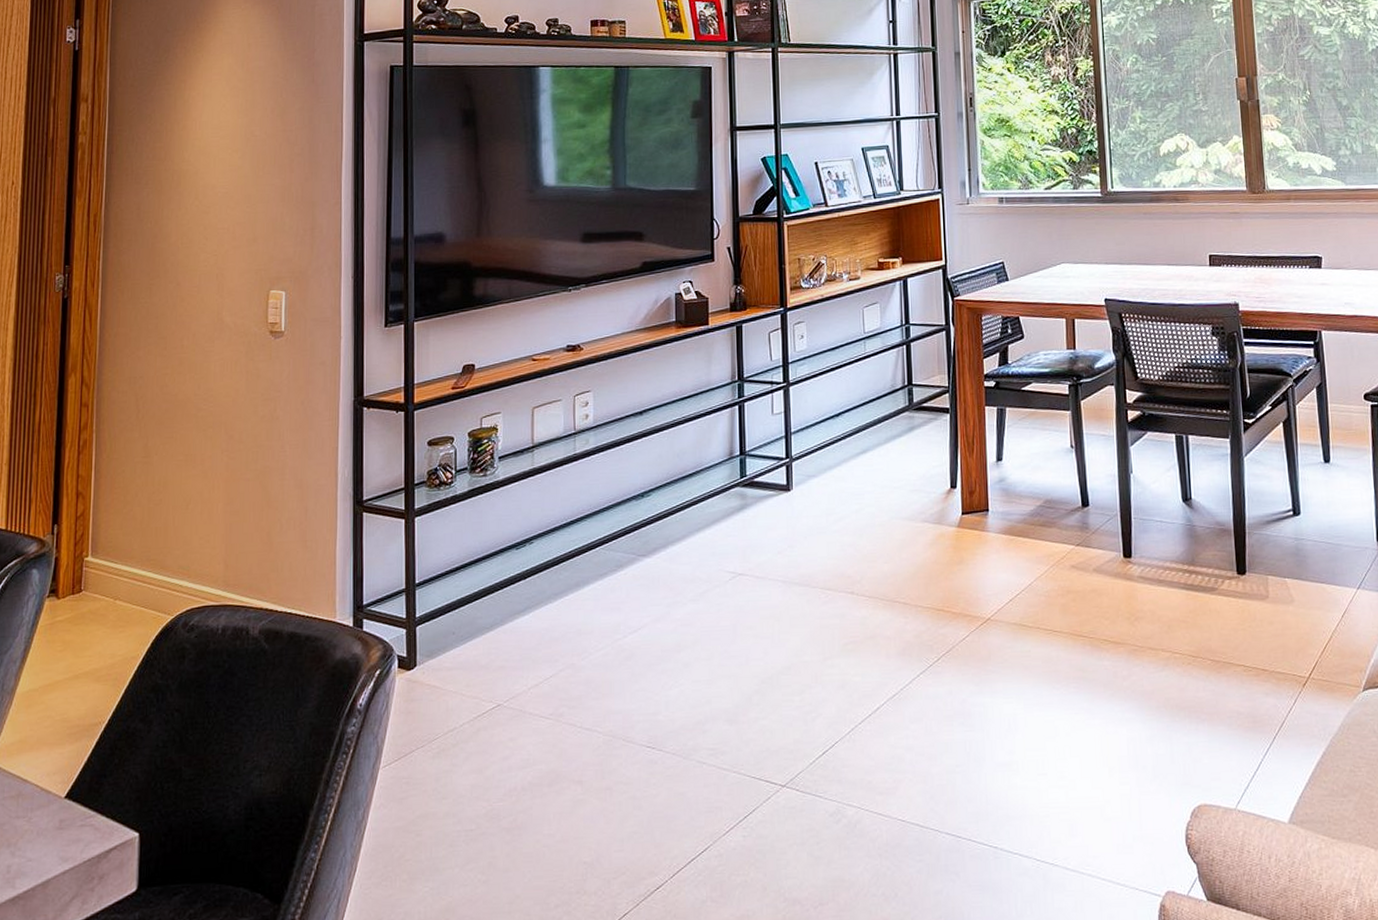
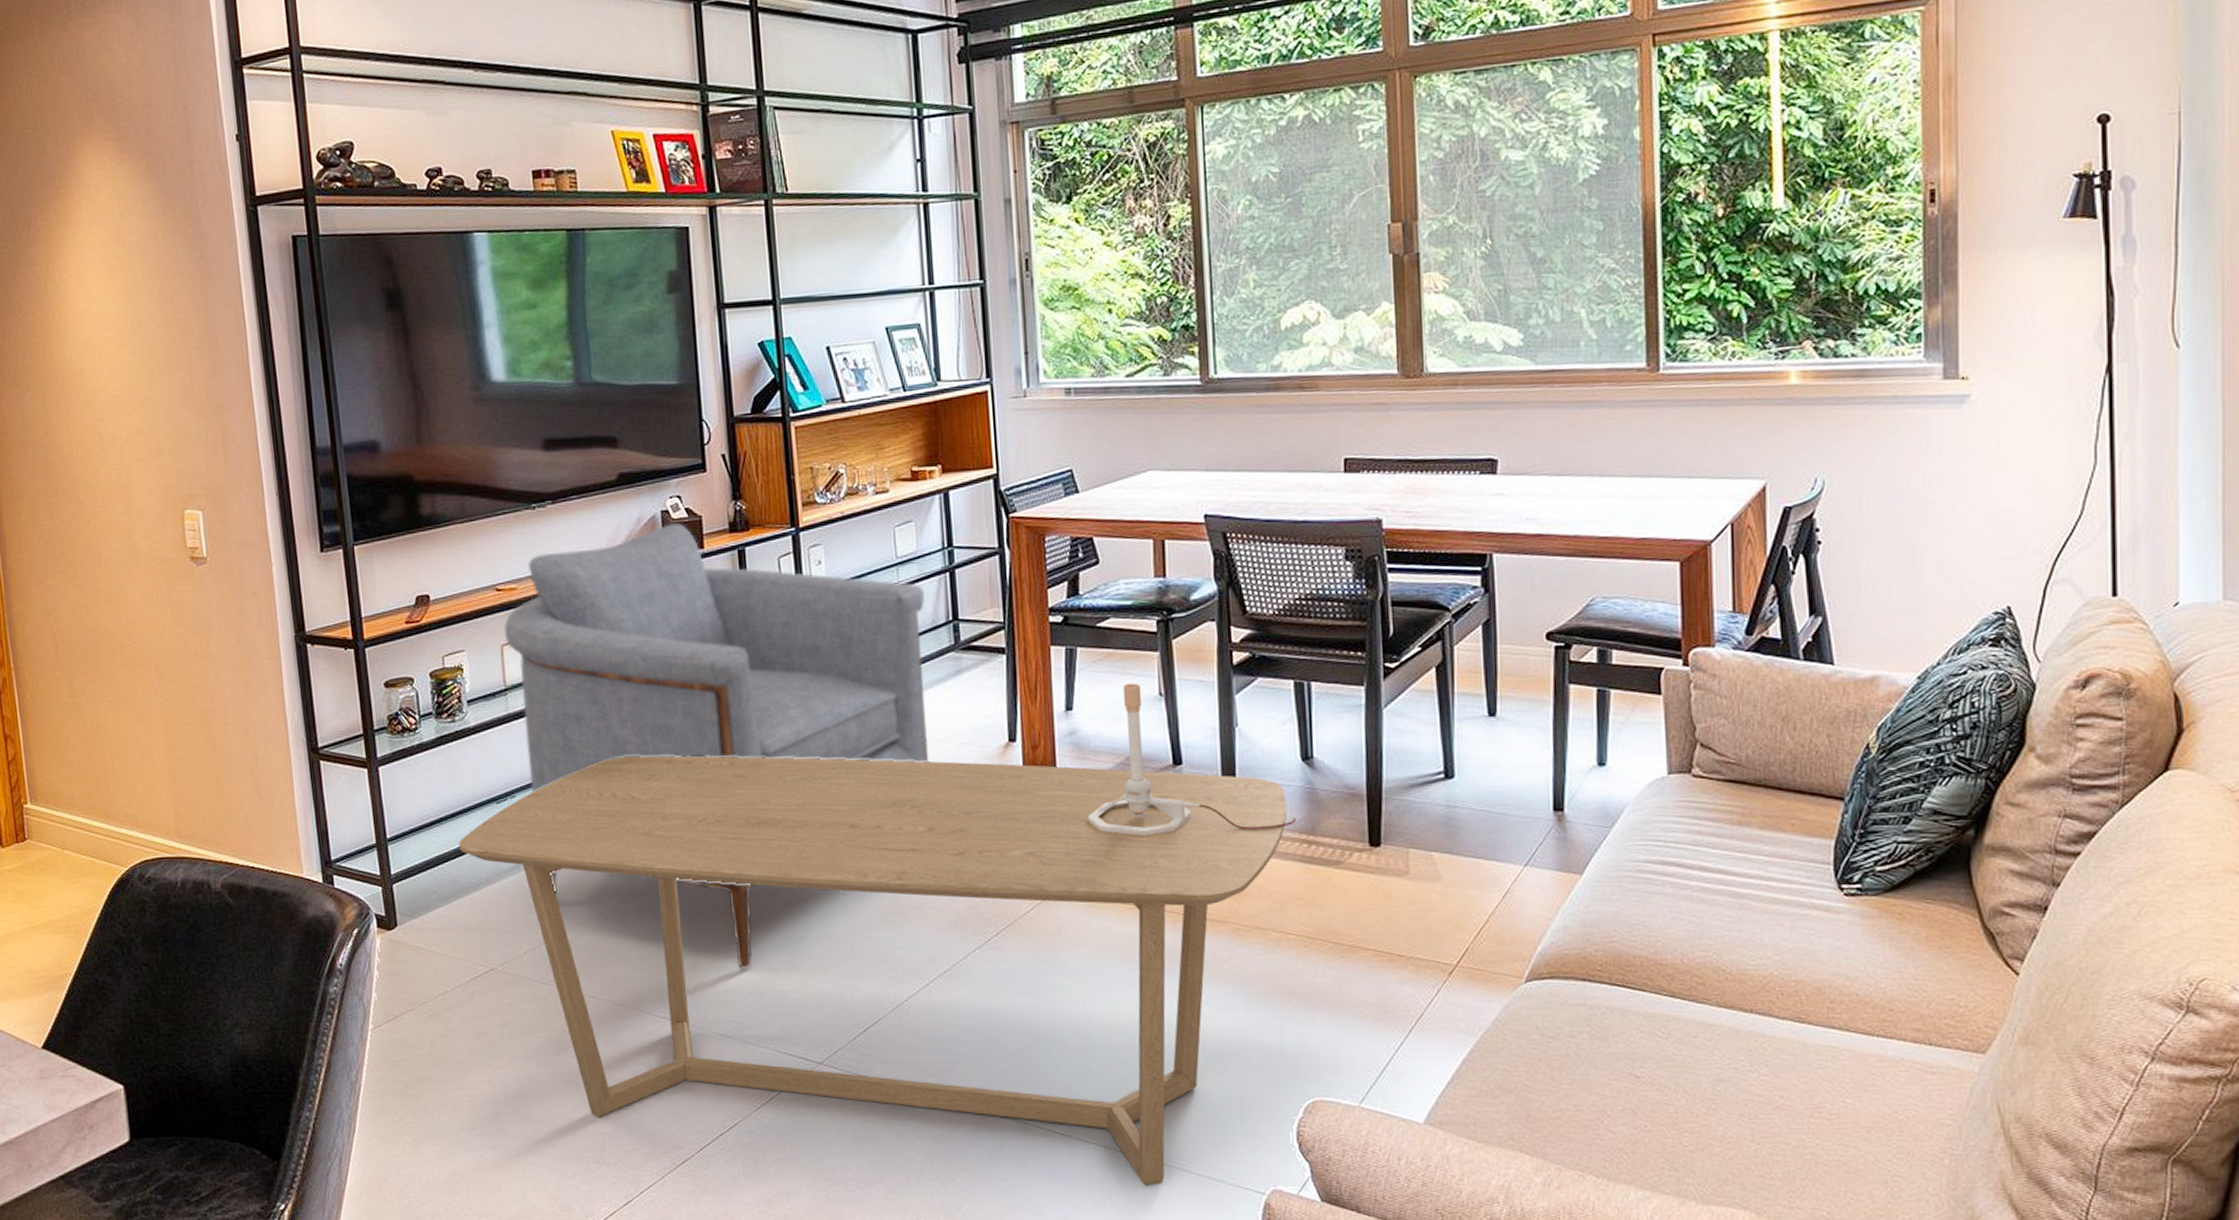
coffee table: none [479,503,1172,893] -> present [458,755,1287,1187]
armchair: none [537,303,886,700] -> present [504,522,928,971]
lamp base: none [1013,438,1179,569] -> present [1087,684,1296,836]

